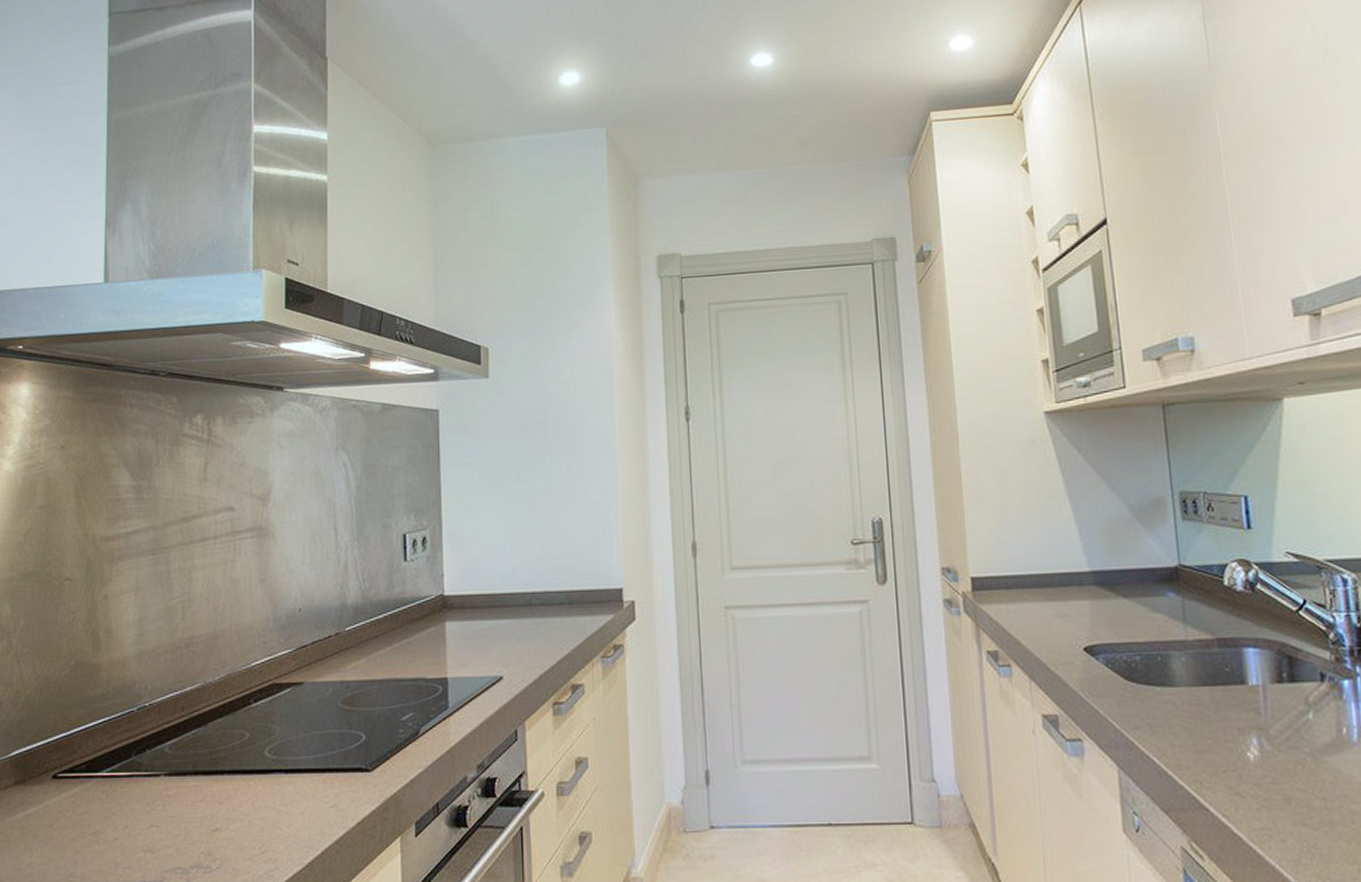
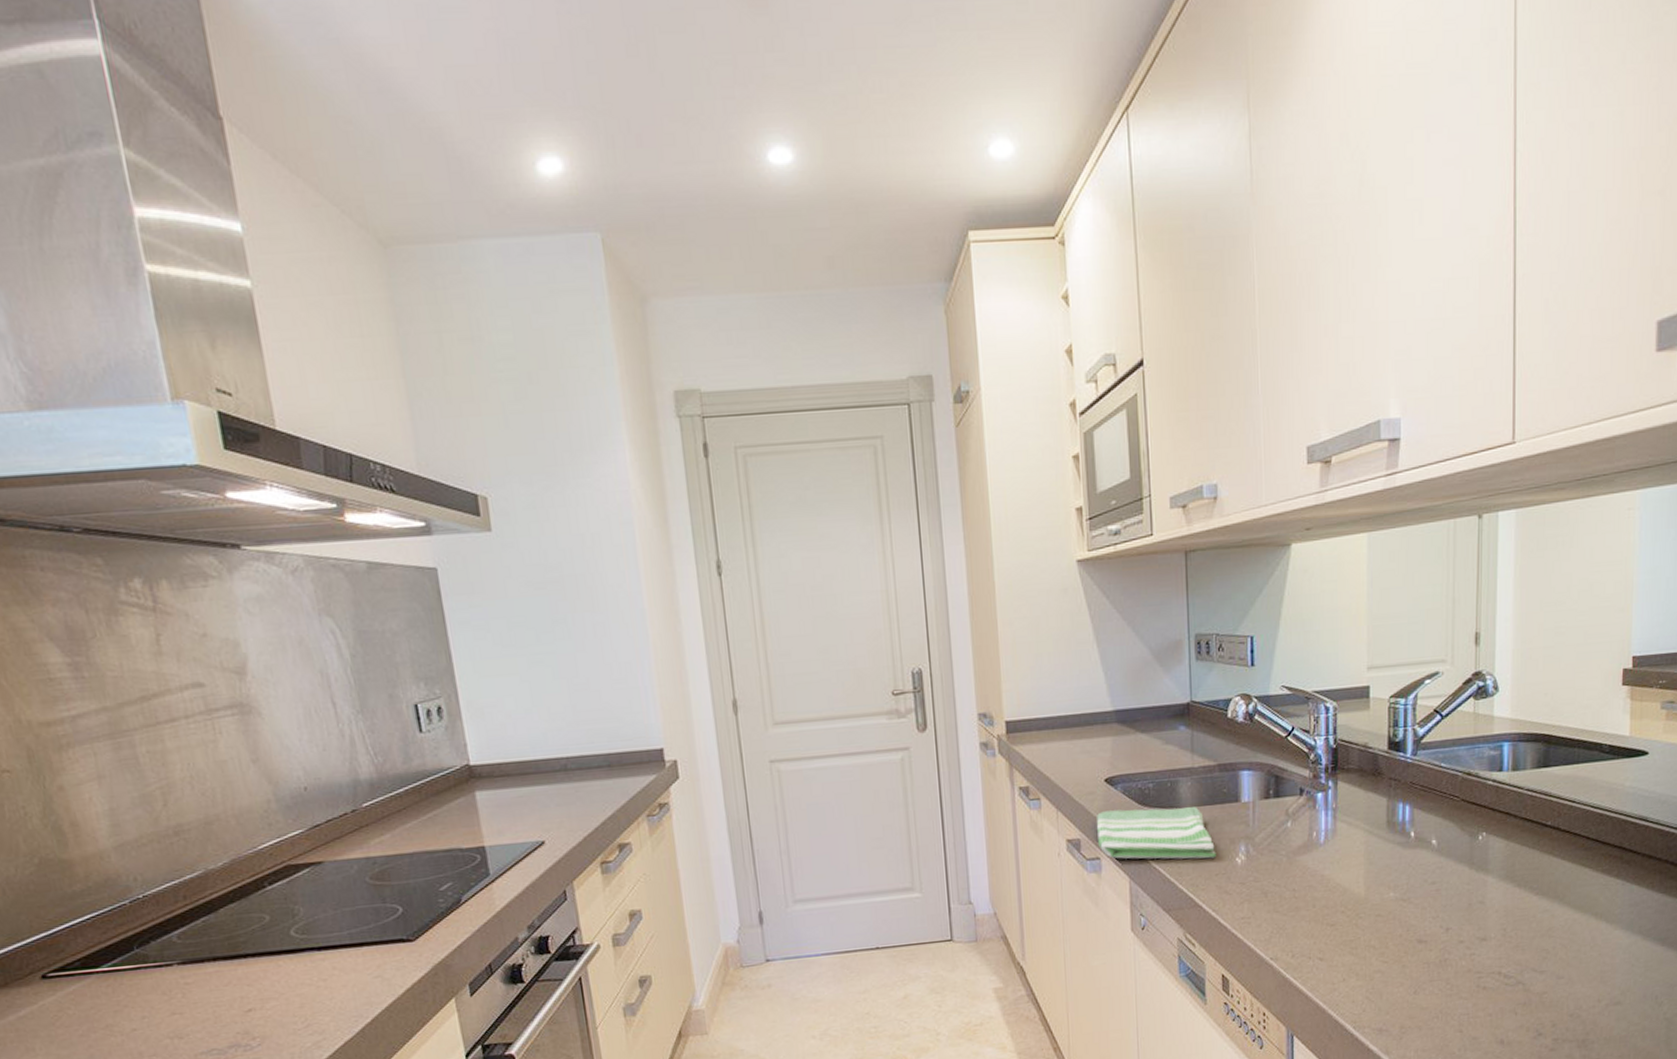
dish towel: none [1075,684,1223,751] -> present [1096,807,1217,860]

